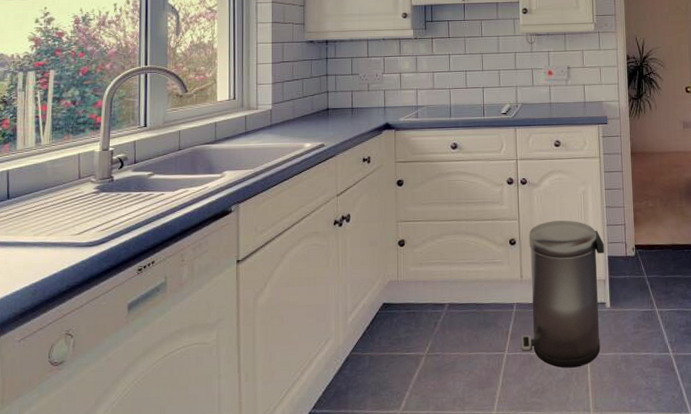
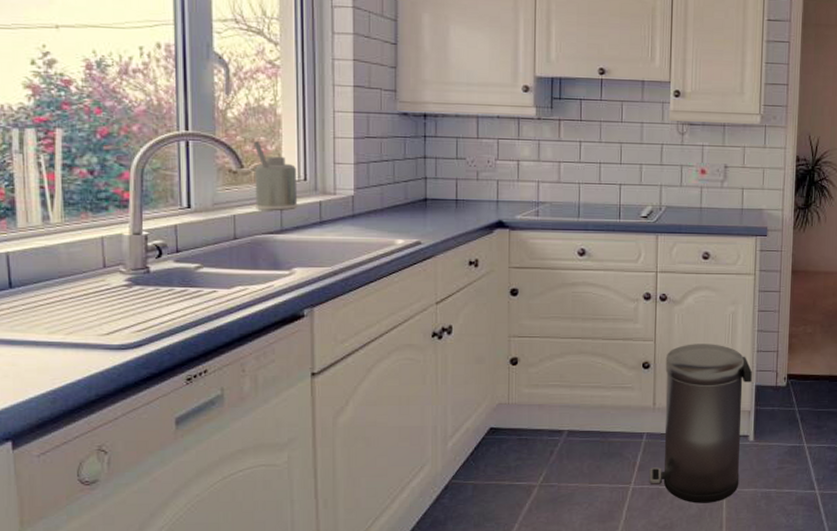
soap dispenser: none [195,70,229,126] -> present [253,141,298,212]

